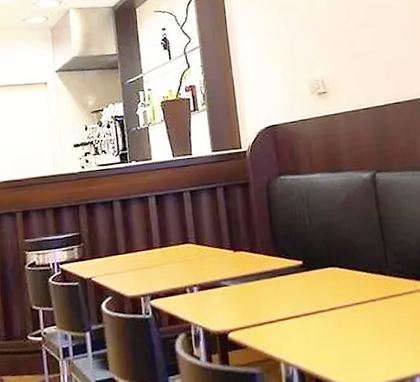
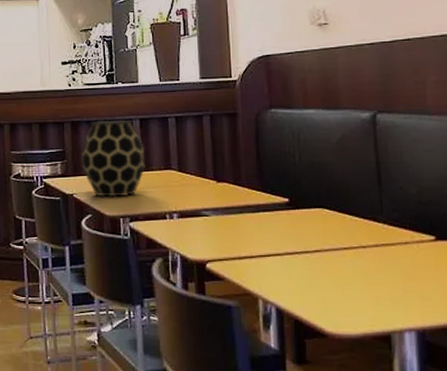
vase: none [98,198,164,278] -> present [81,120,146,197]

